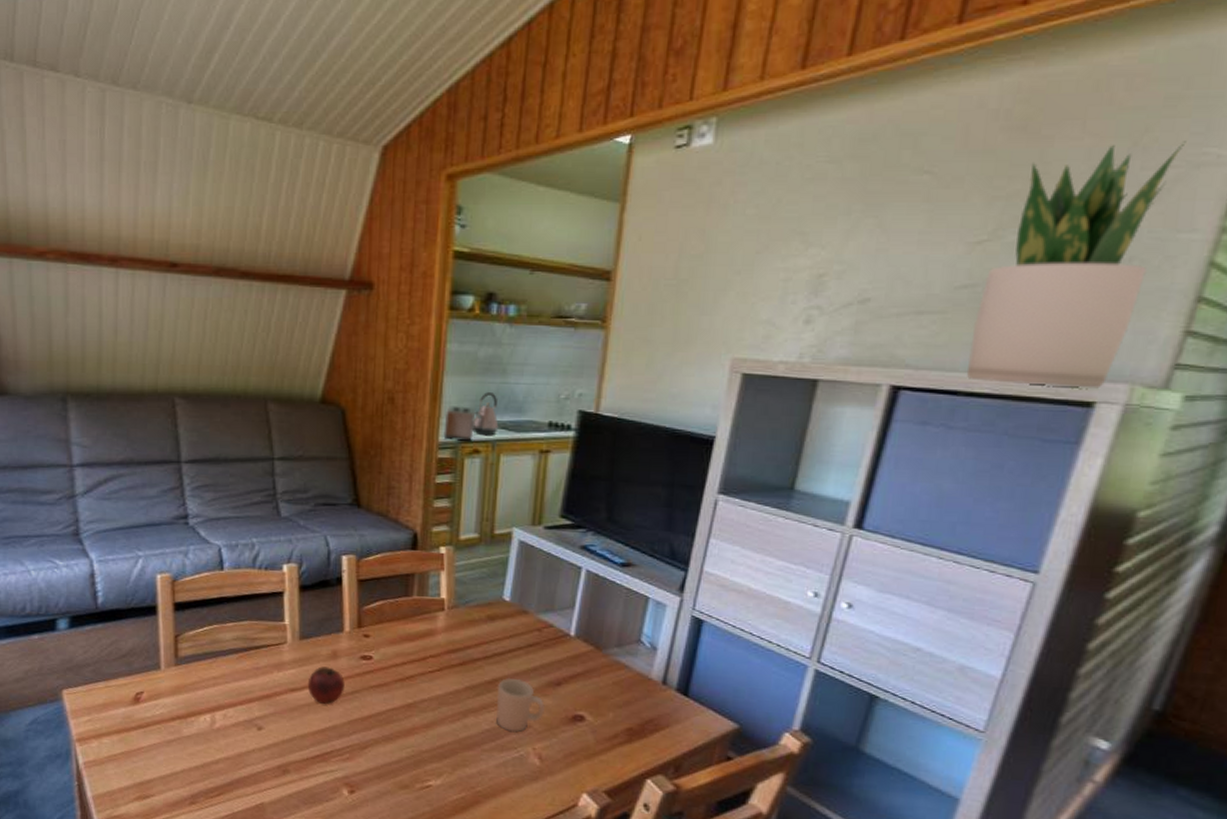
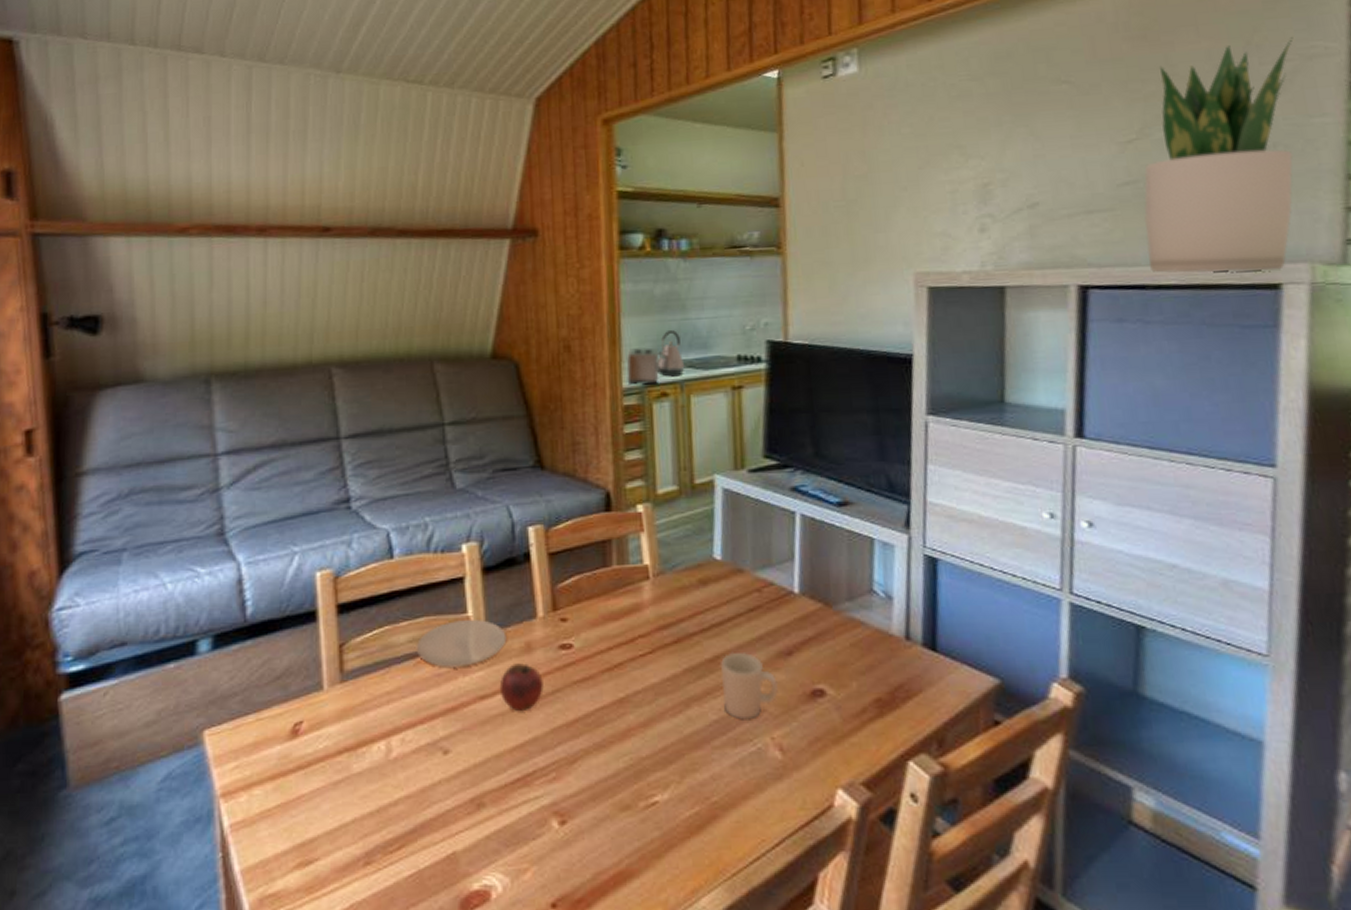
plate: none [239,626,317,664] -> present [415,619,507,667]

